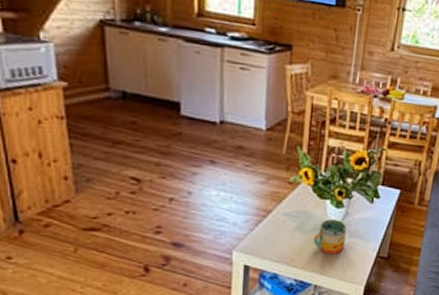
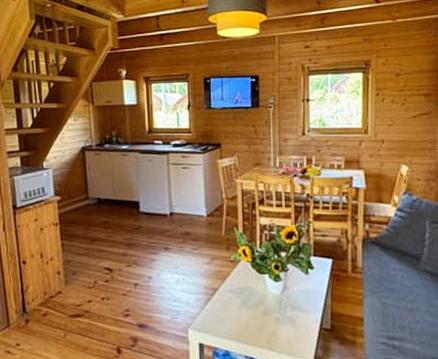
mug: present [313,219,347,255] -> none [258,293,288,329]

